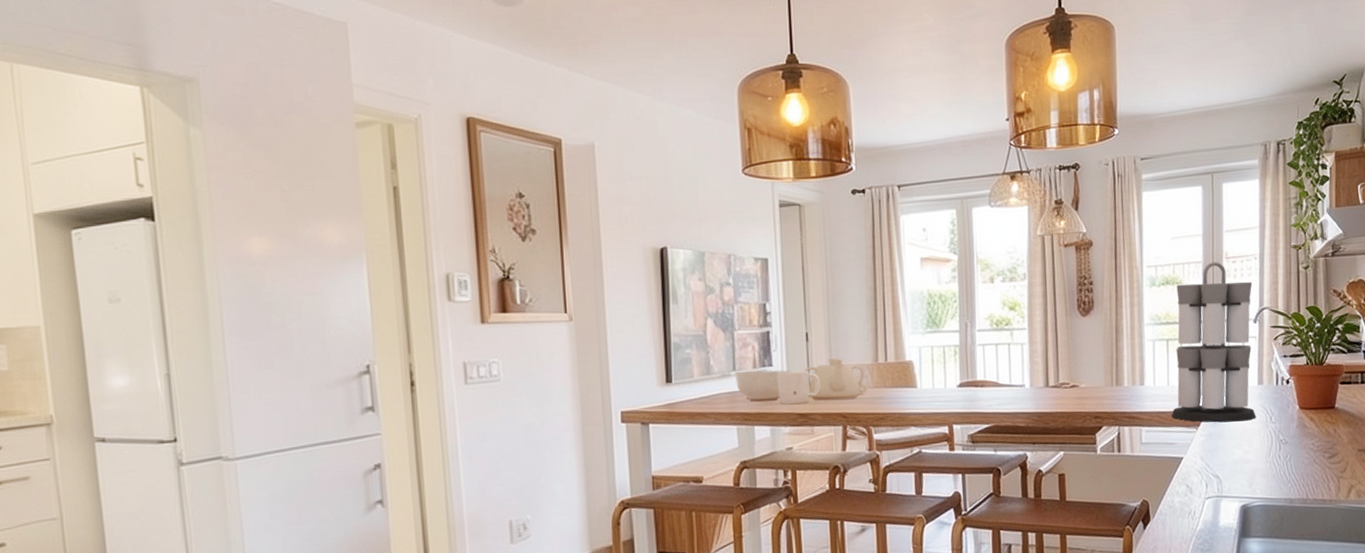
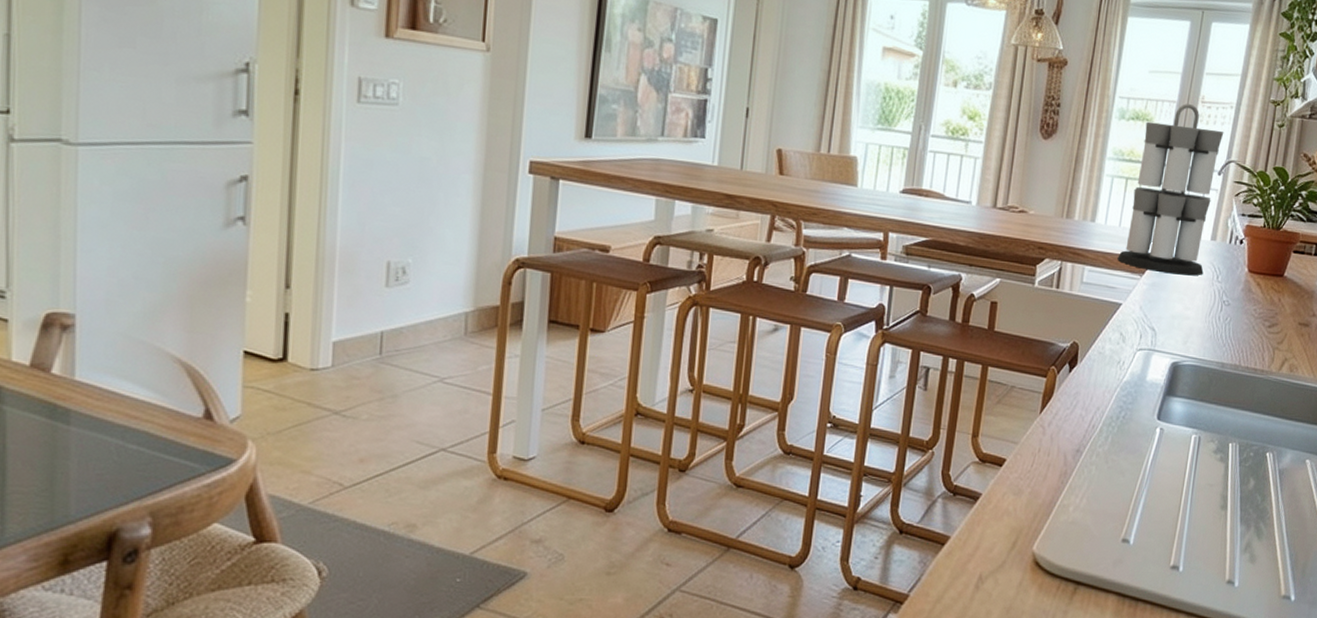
bowl: present [734,370,792,402] -> none [662,137,725,177]
mug: present [777,371,821,405] -> none [706,145,755,185]
teapot: present [803,357,867,401] -> none [738,139,804,189]

